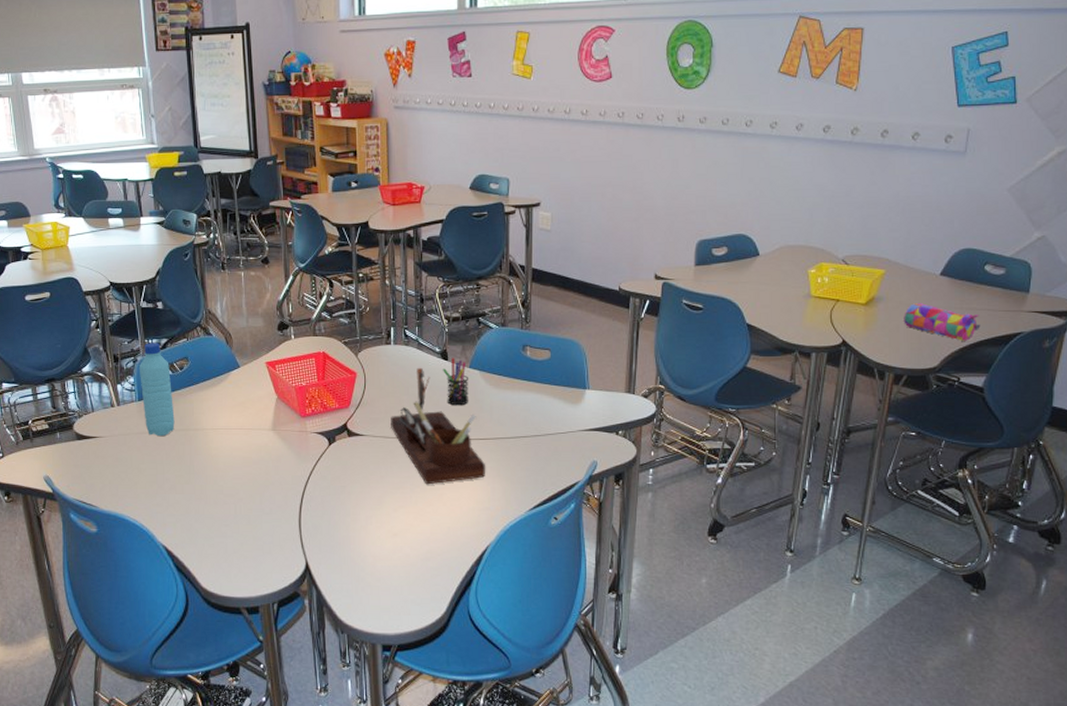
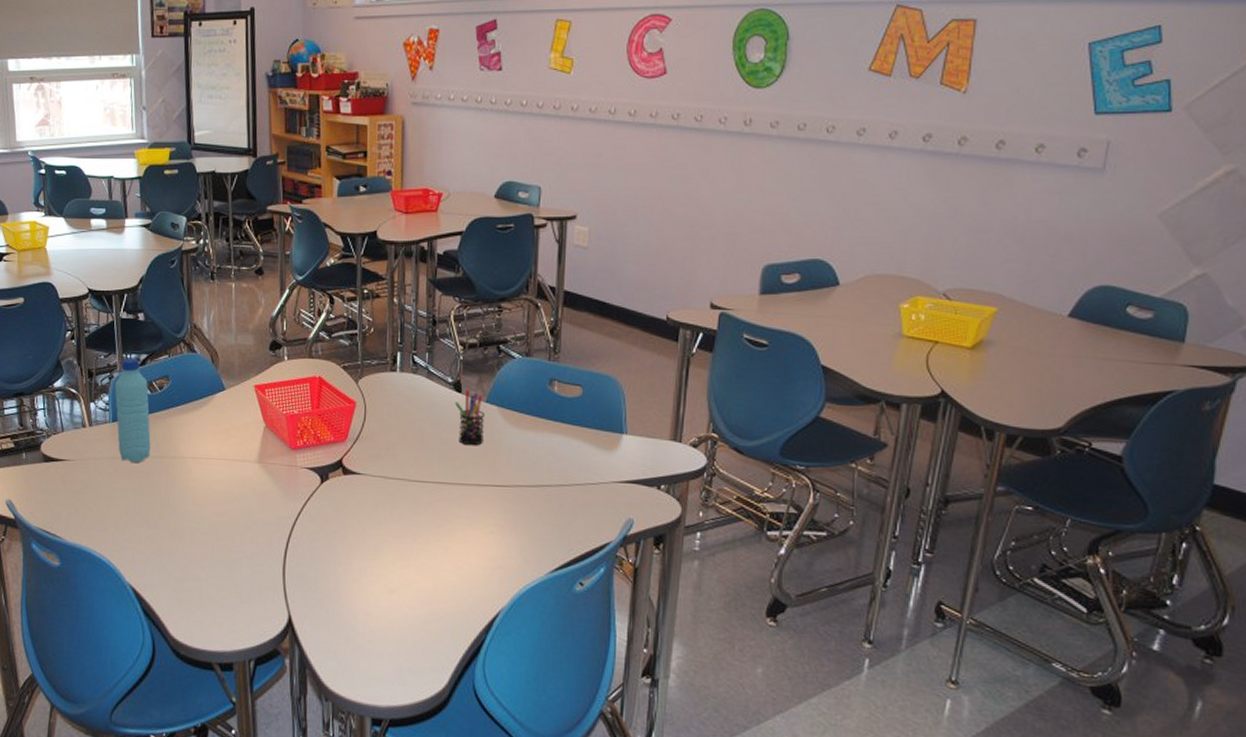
desk organizer: present [391,367,485,485] -> none [392,399,500,536]
pencil case: present [904,303,980,341] -> none [1020,349,1120,398]

